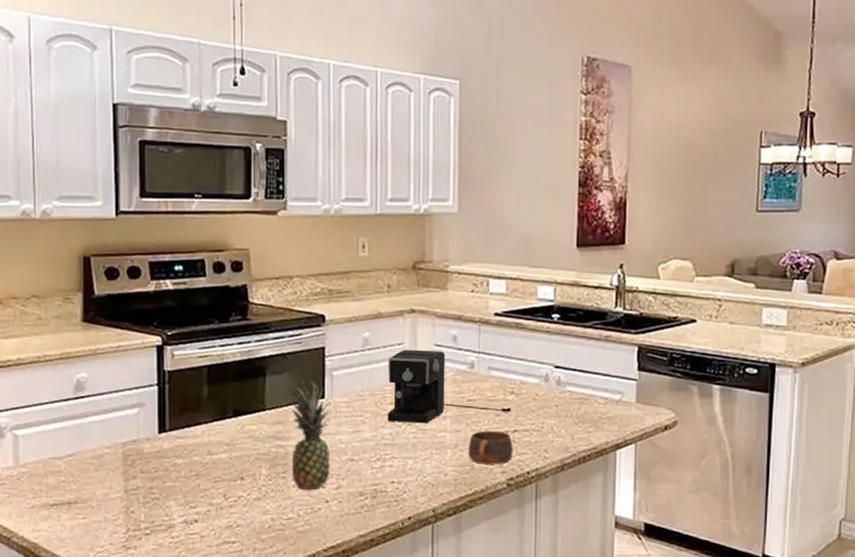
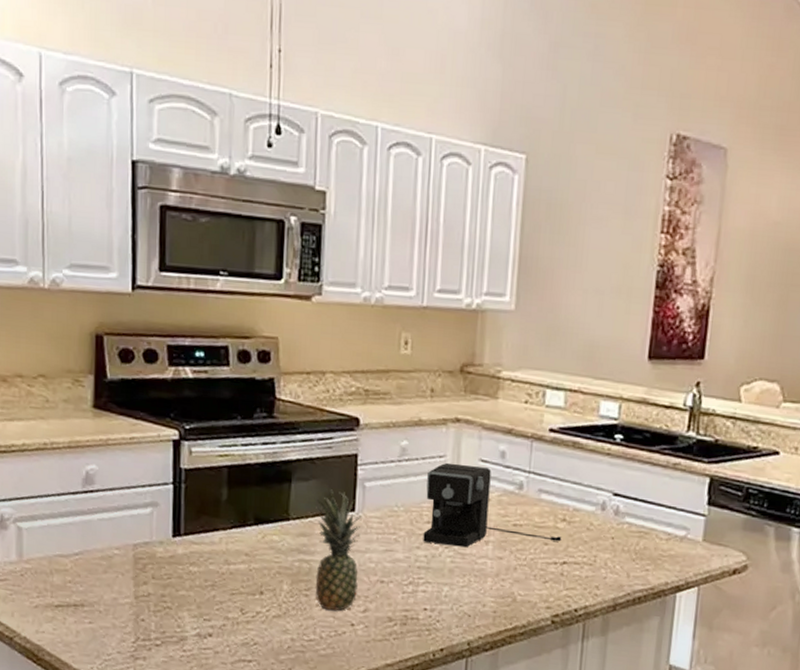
cup: present [468,430,513,465] -> none [510,560,561,599]

